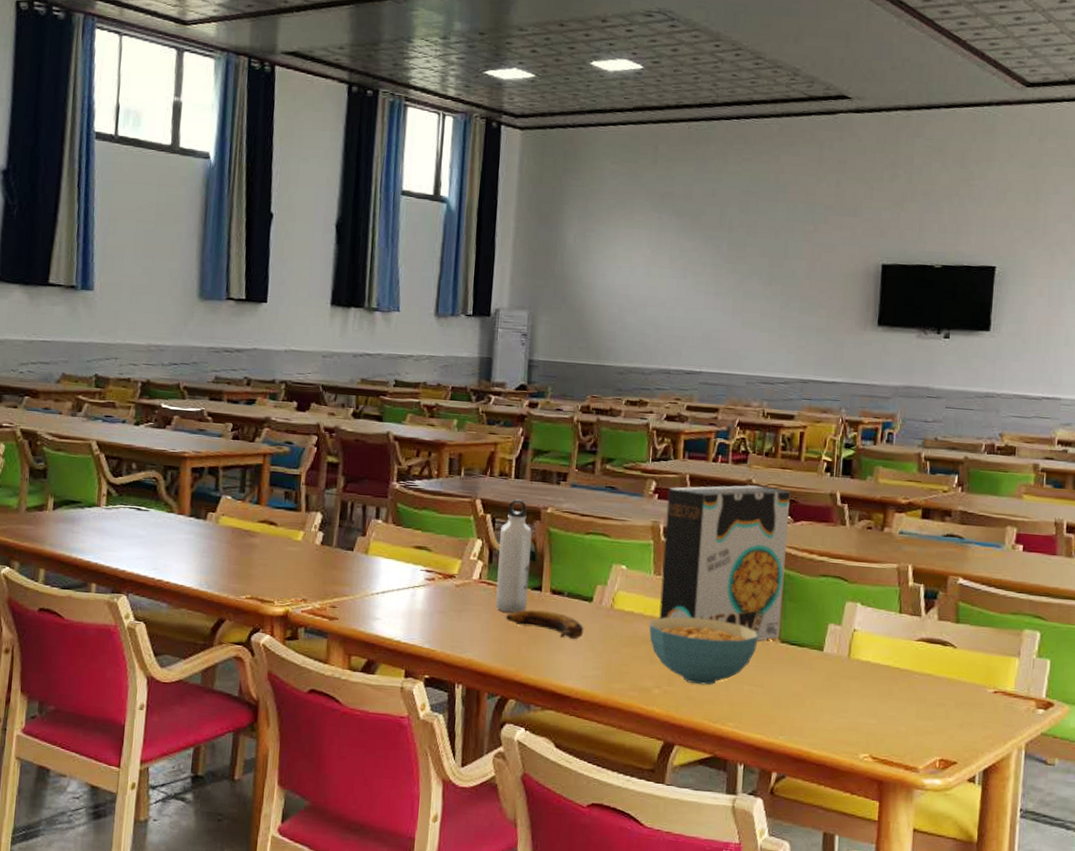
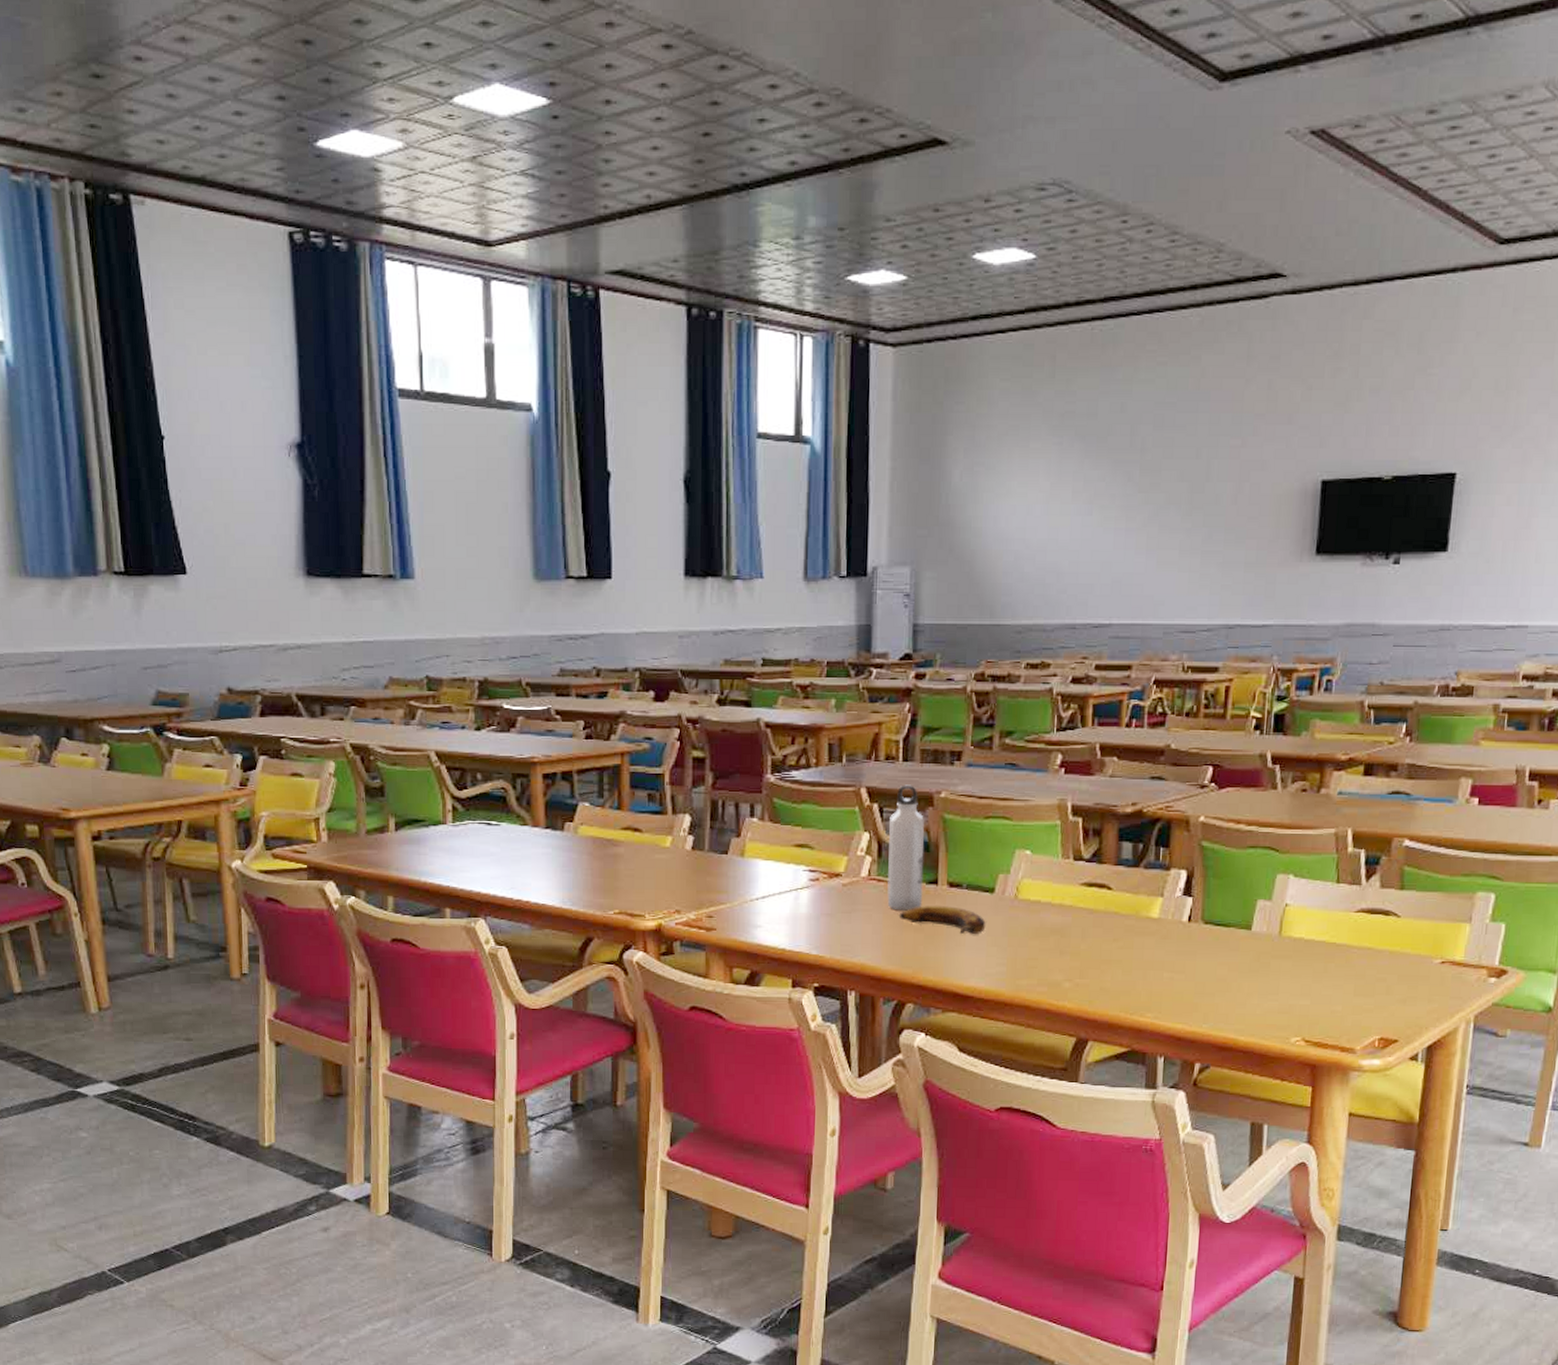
cereal bowl: present [649,616,758,685] -> none [1057,902,1179,975]
cereal box: present [659,484,791,642] -> none [1068,750,1215,924]

